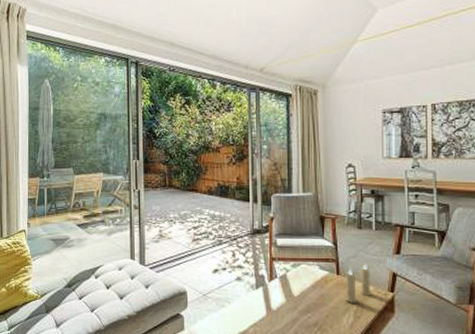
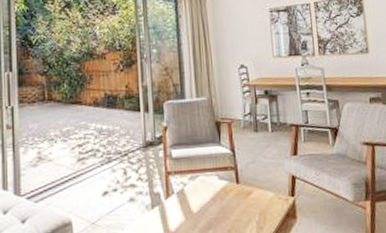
candle: present [345,263,372,303] -> none [245,168,273,214]

